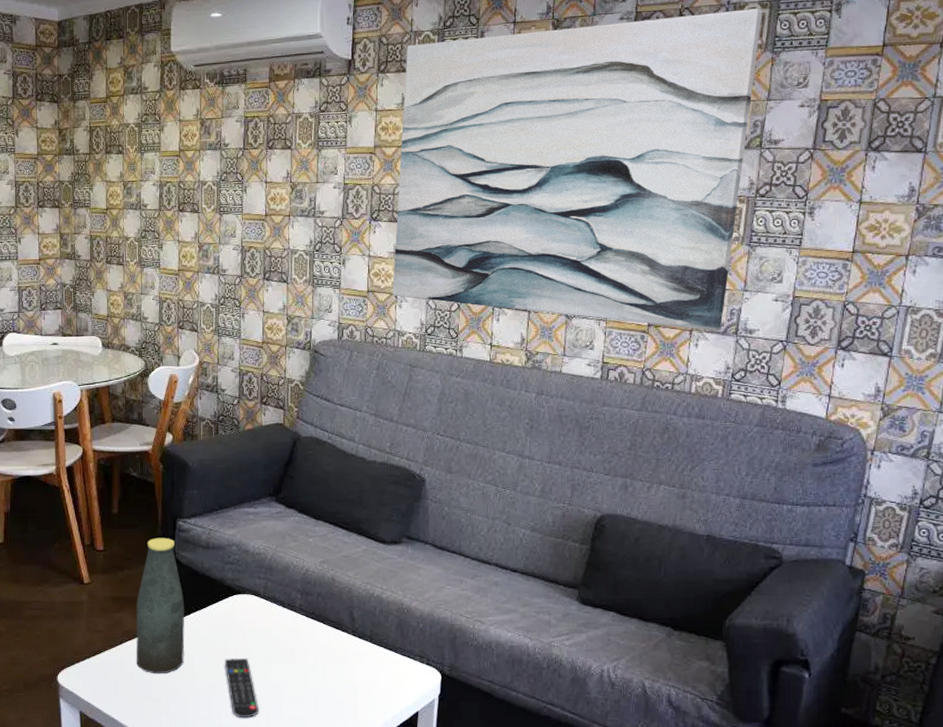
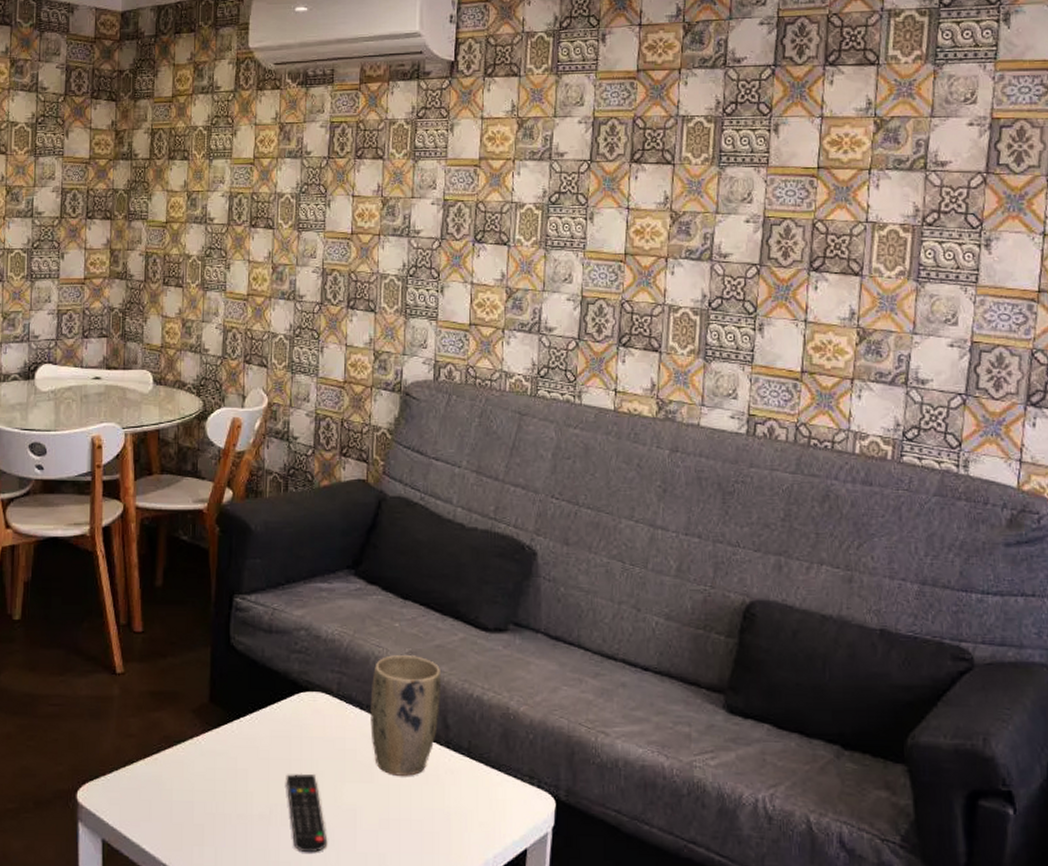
bottle: present [136,537,185,674] -> none [176,617,239,793]
plant pot: none [291,564,348,658] -> present [370,655,442,776]
wall art: present [392,8,763,332] -> none [499,16,921,381]

